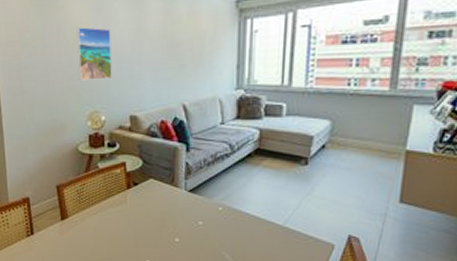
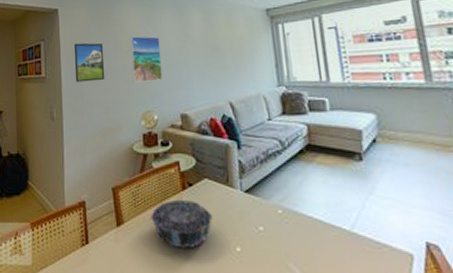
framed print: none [10,32,48,78] -> present [73,43,105,83]
decorative bowl: none [95,197,155,239] -> present [151,199,213,249]

